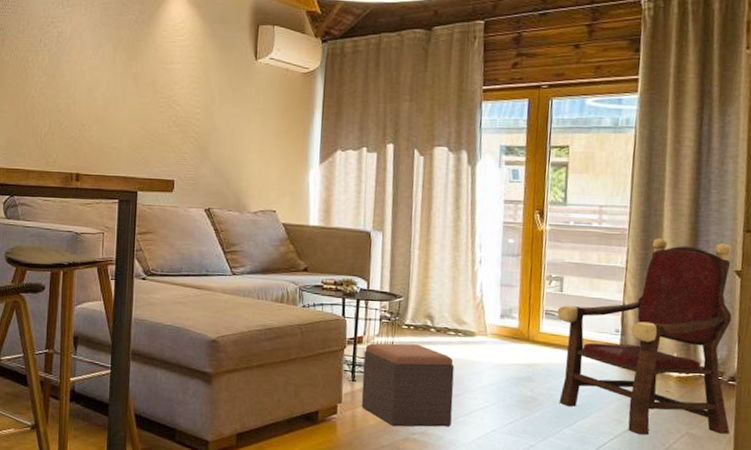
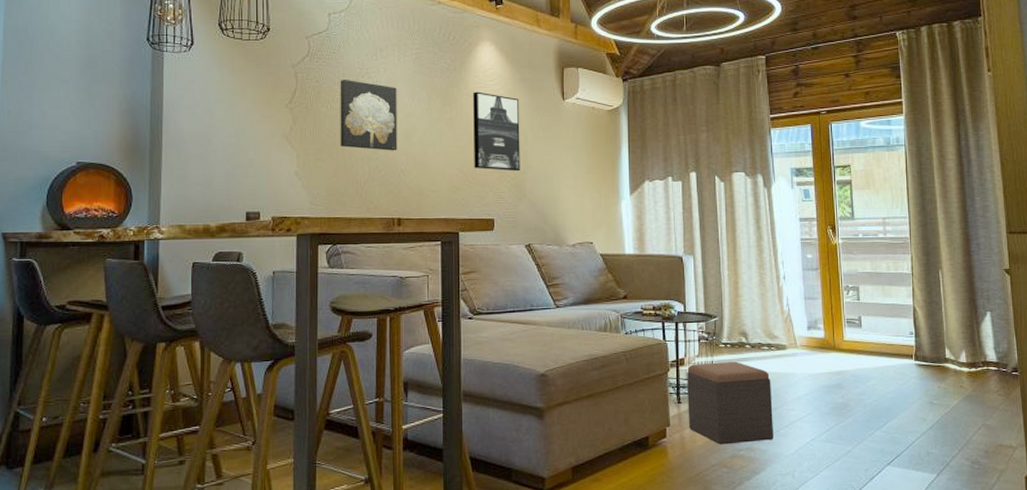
wall art: none [22,27,82,105] -> present [340,79,397,151]
wall art: none [157,46,209,133] -> present [473,91,520,172]
armchair: present [557,238,733,435] -> none [857,244,1020,431]

